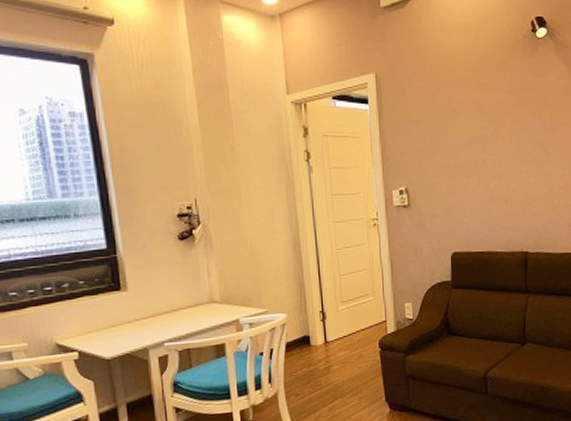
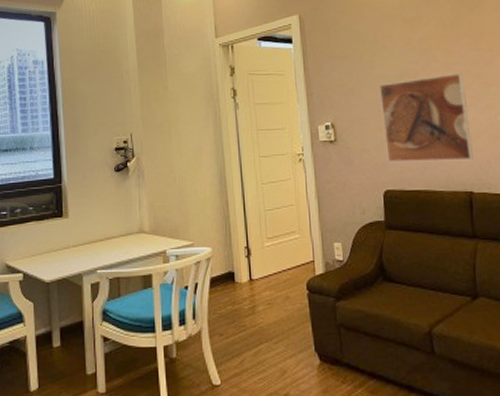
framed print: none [452,141,531,225] -> present [380,73,474,162]

